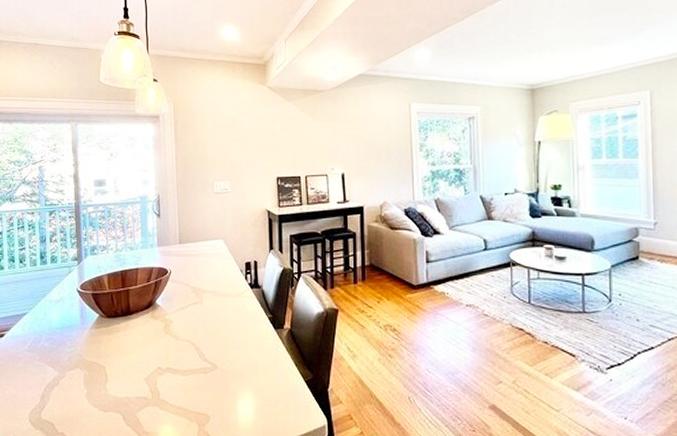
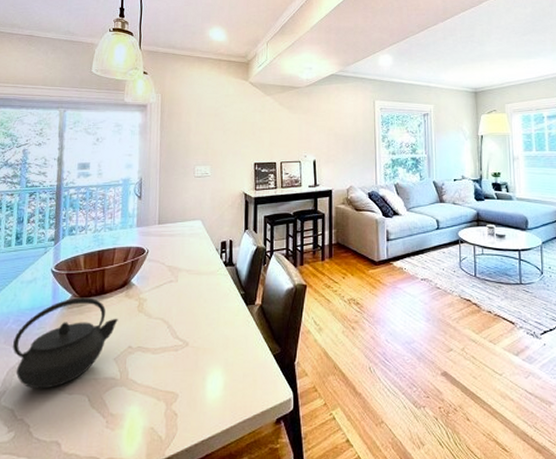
kettle: none [48,317,146,406] -> present [13,297,118,389]

